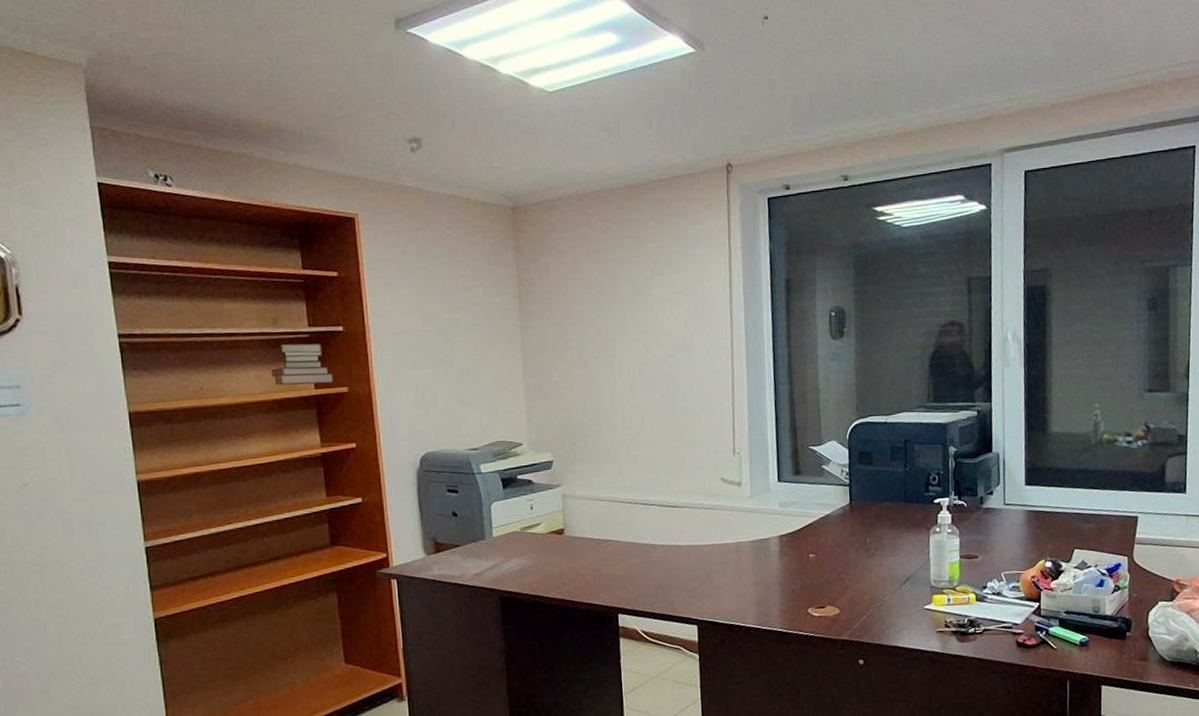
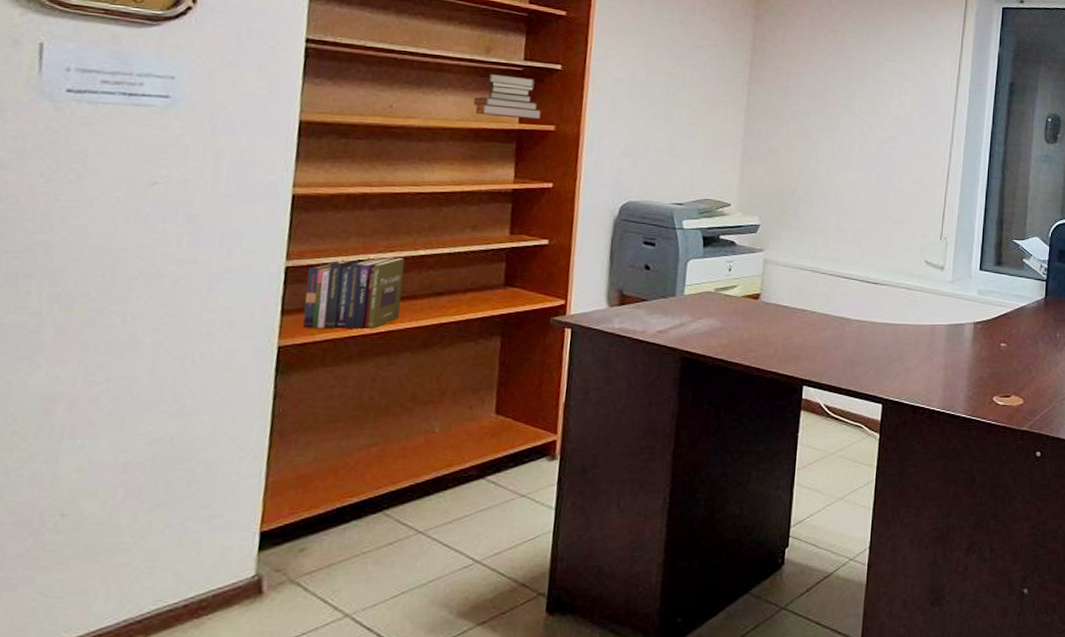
books: none [164,529,248,600] -> present [302,257,405,329]

